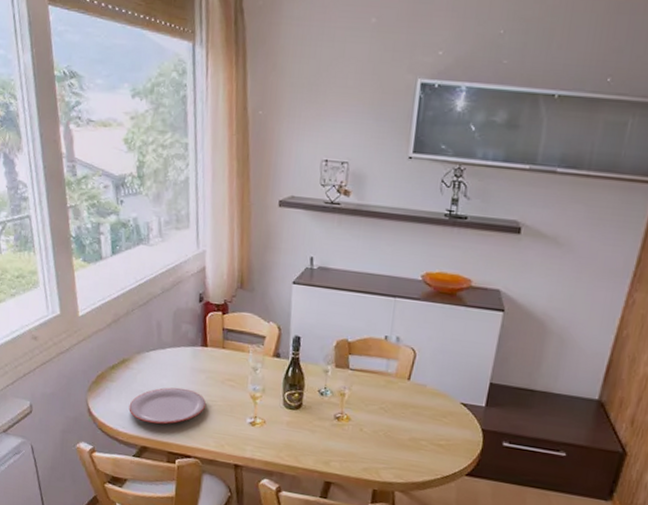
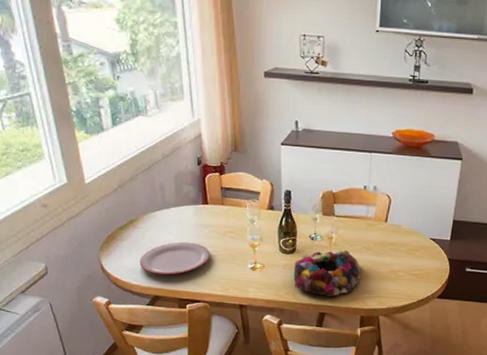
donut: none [297,409,377,465] -> present [293,250,361,298]

